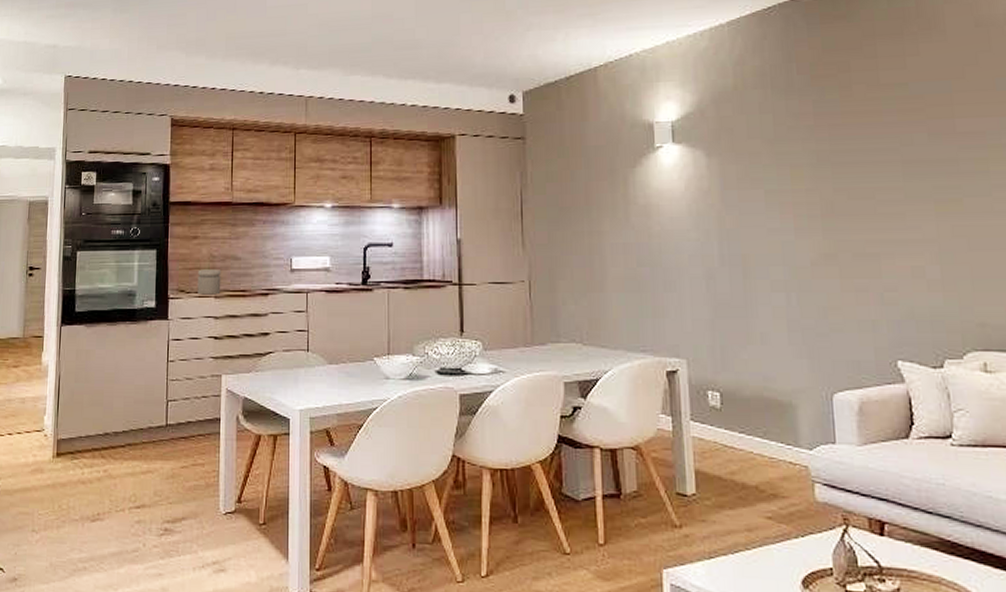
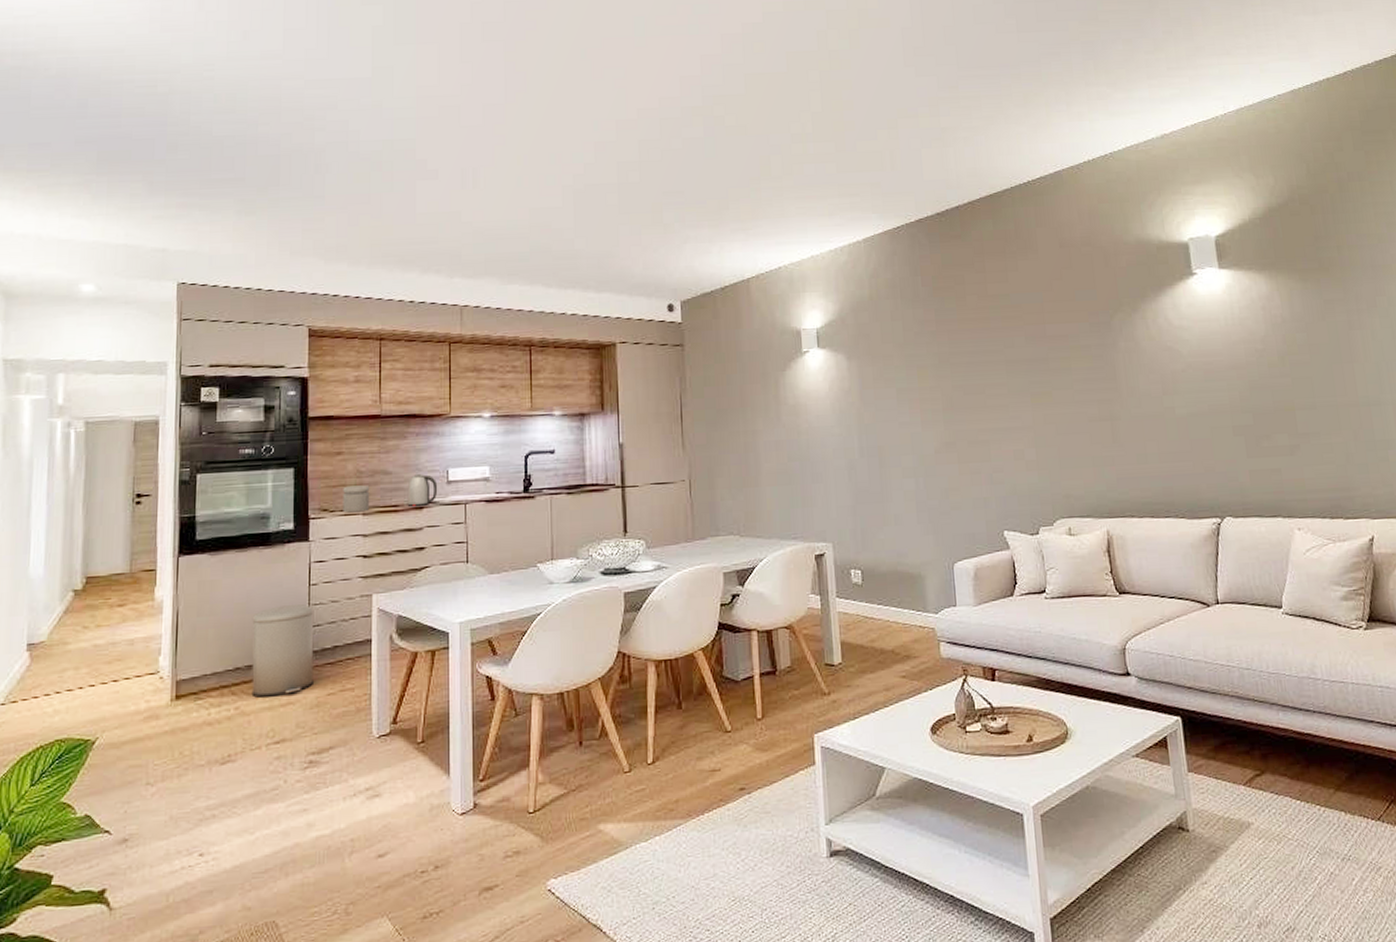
pedal bin: none [117,379,172,464] -> present [251,604,314,698]
kettle: none [254,260,282,293] -> present [407,473,438,508]

